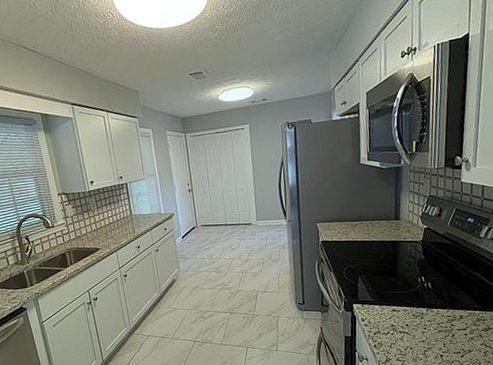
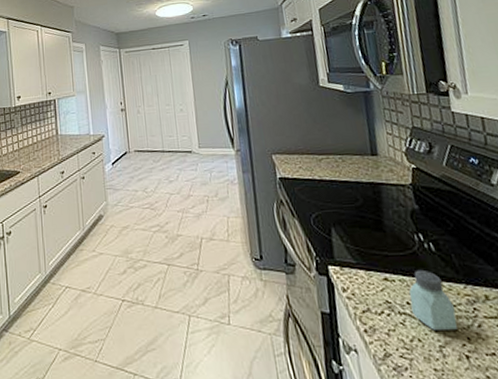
saltshaker: none [408,302,439,341] -> present [409,269,457,330]

